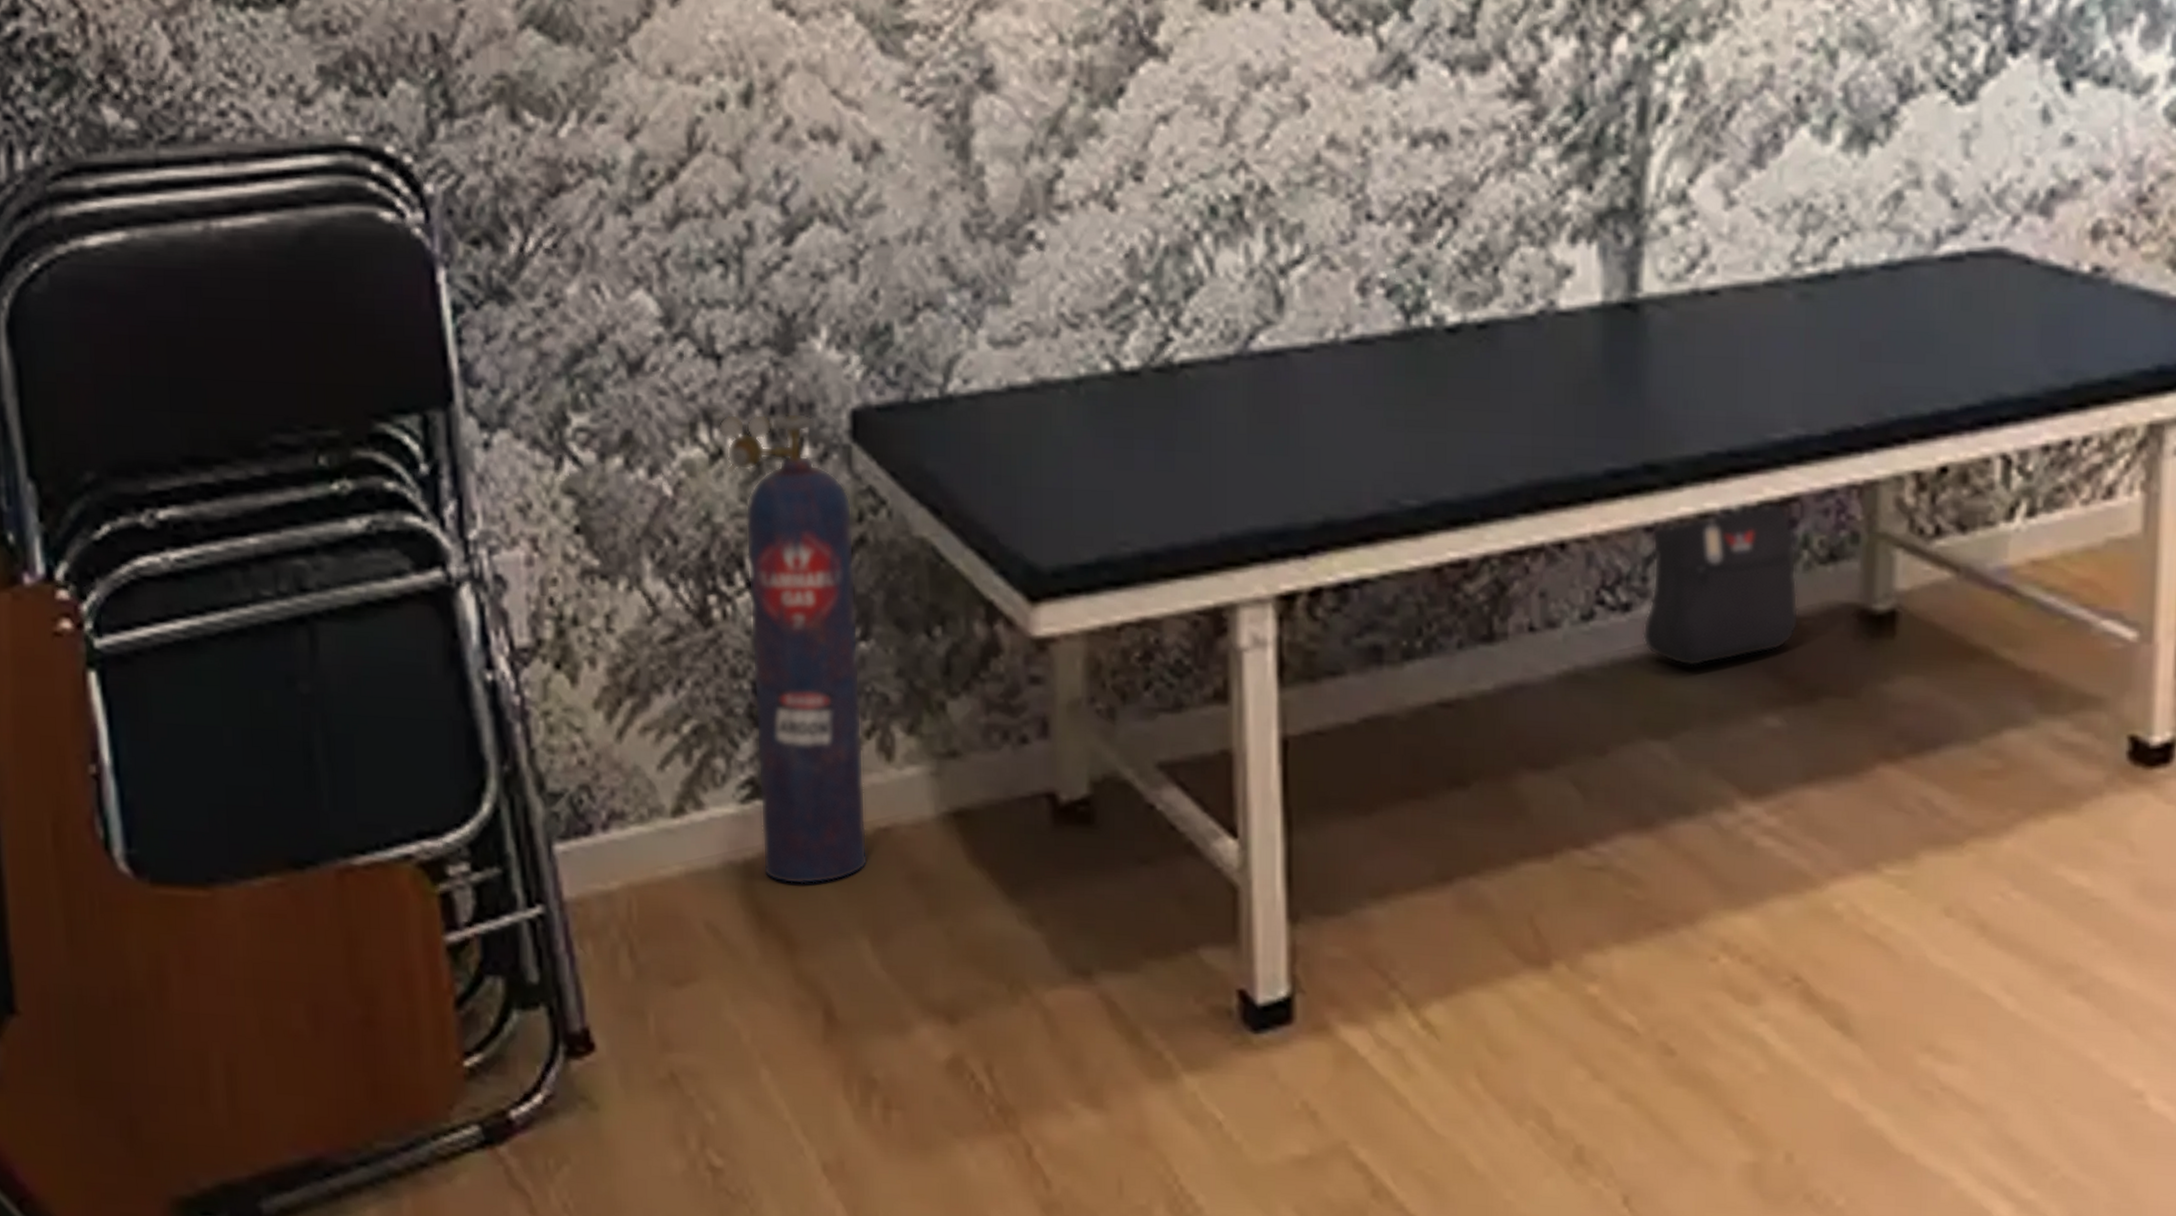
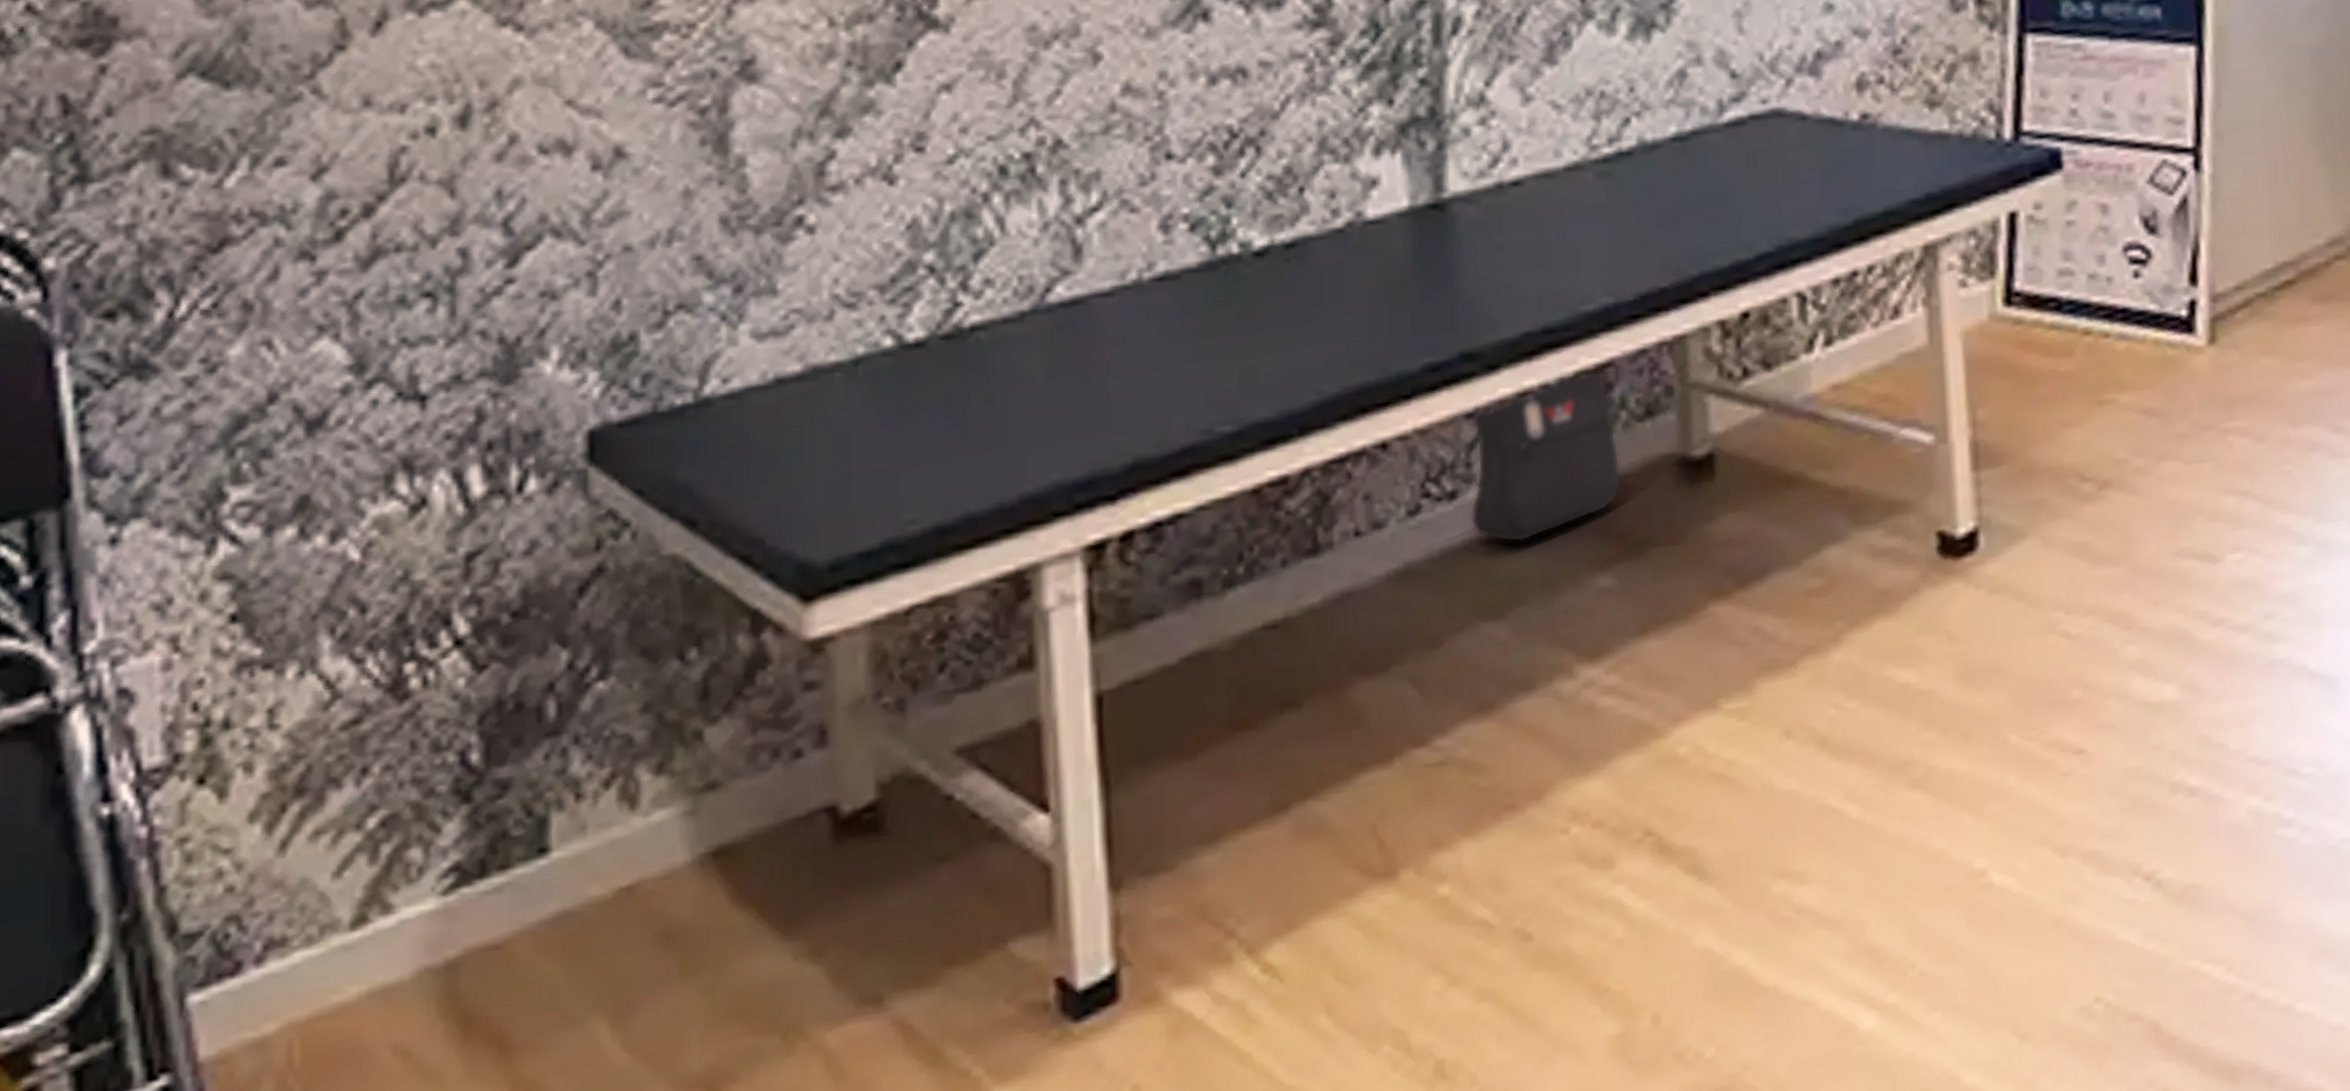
gas cylinder: present [718,412,869,885] -> none [420,443,607,978]

